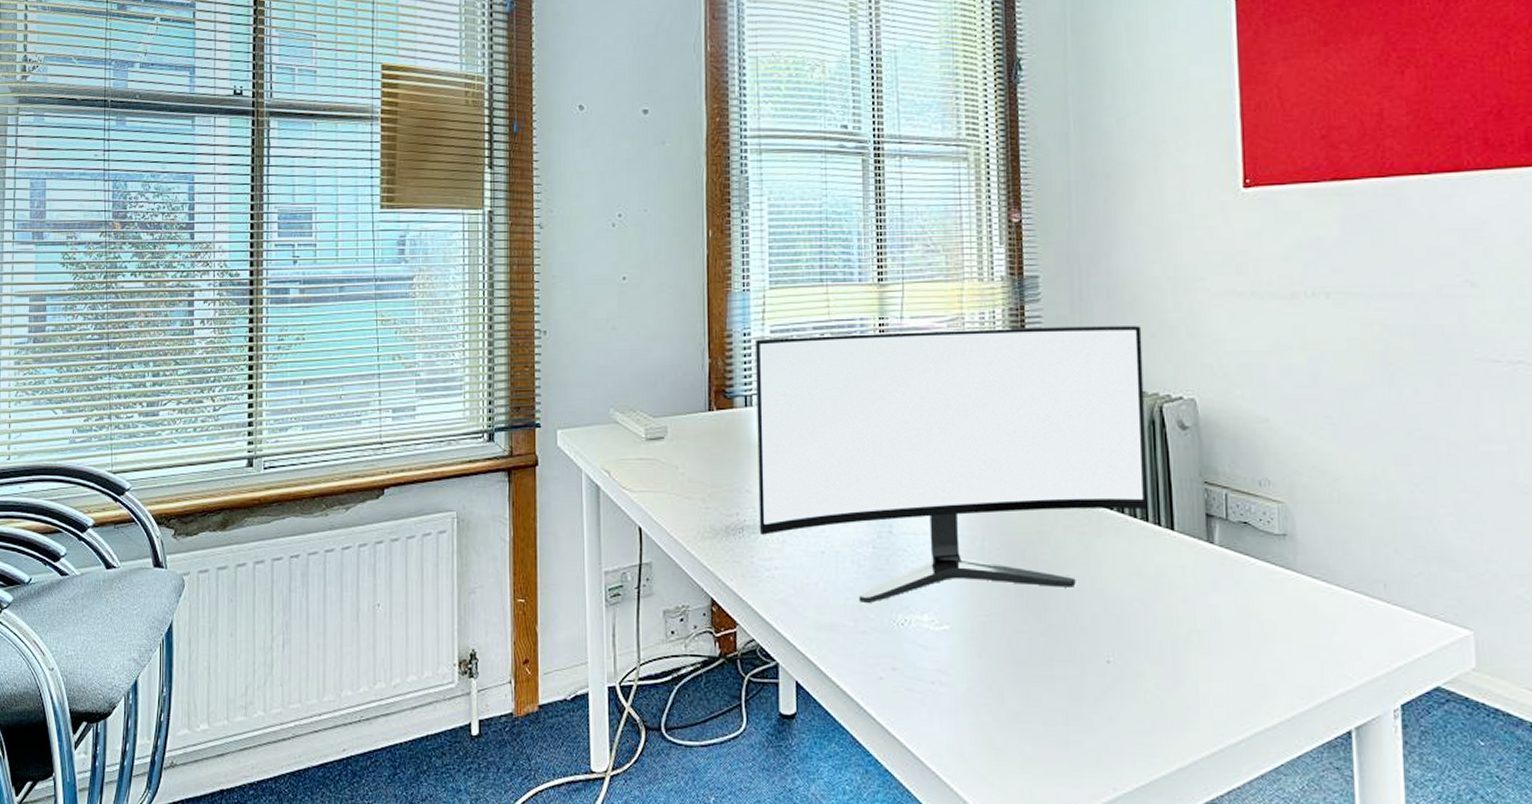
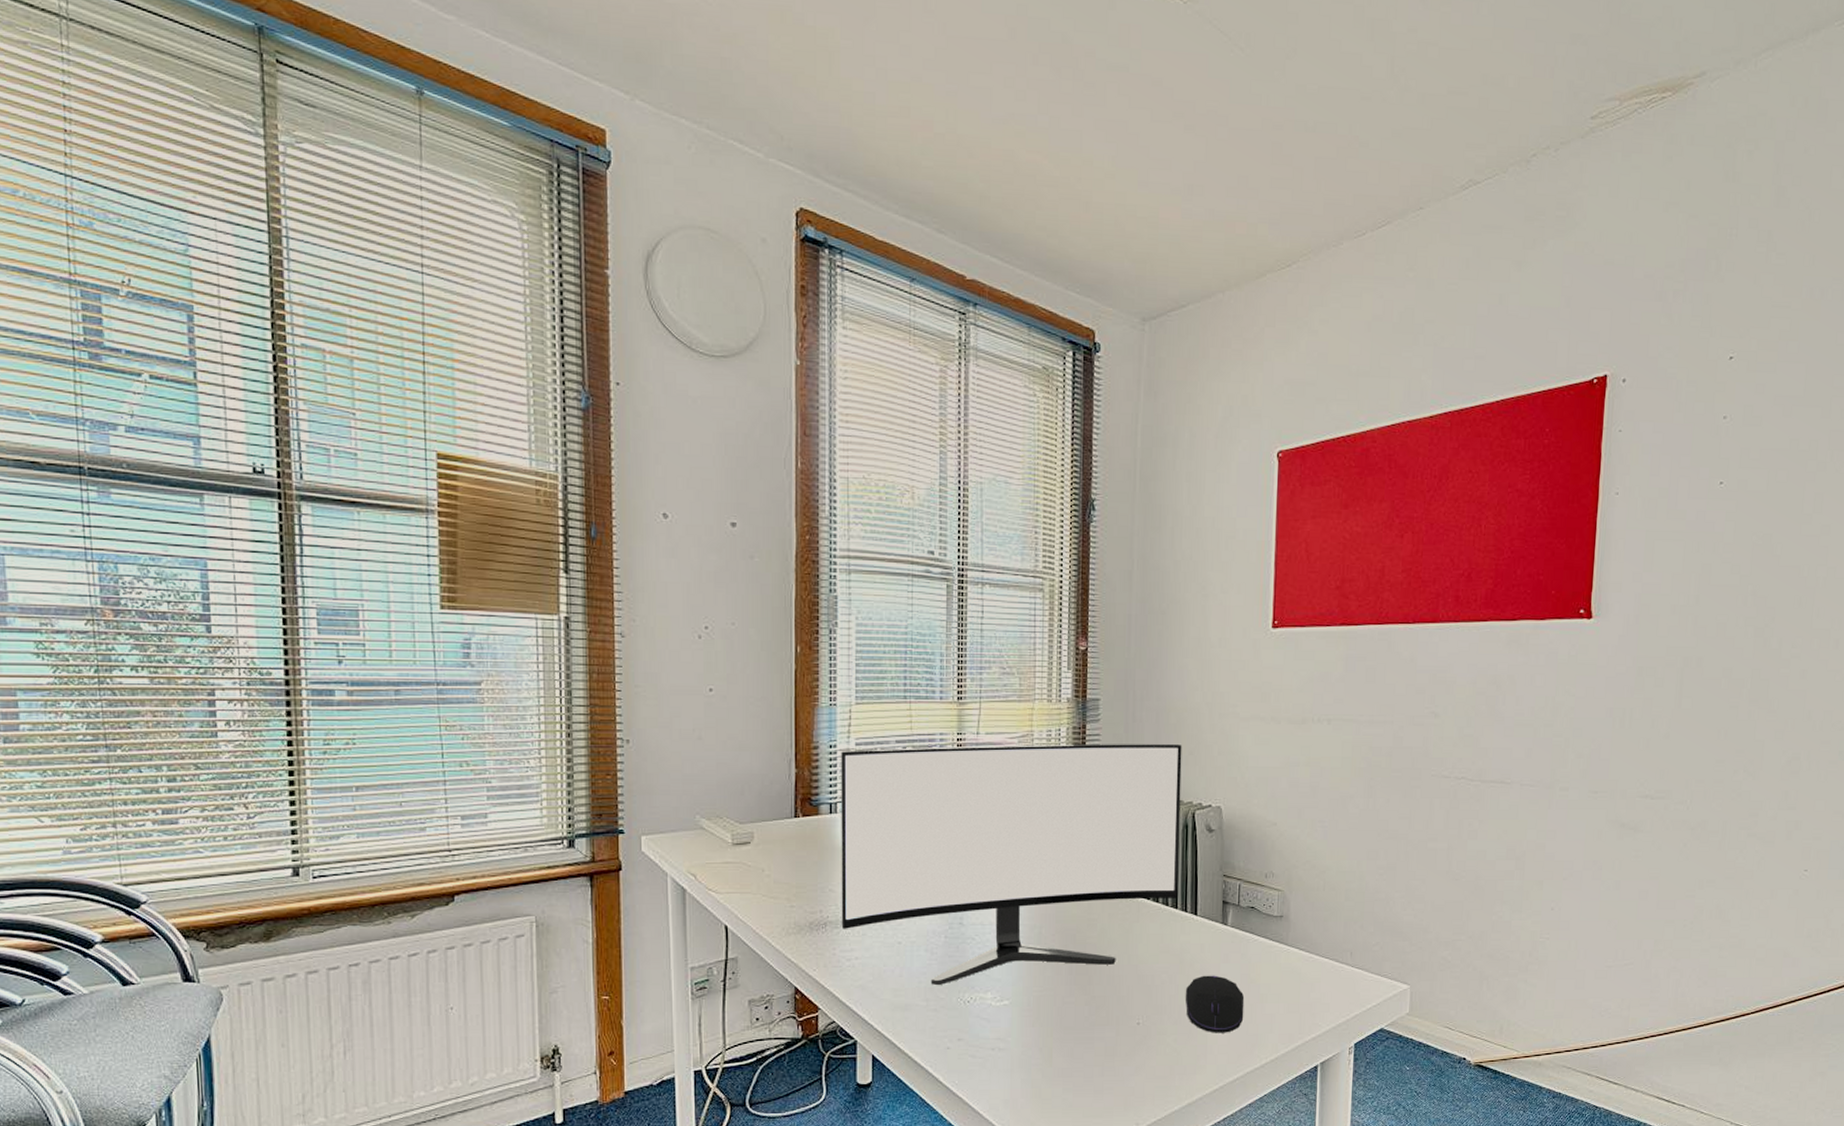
computer mouse: none [1165,605,1245,680] -> present [1185,975,1245,1033]

